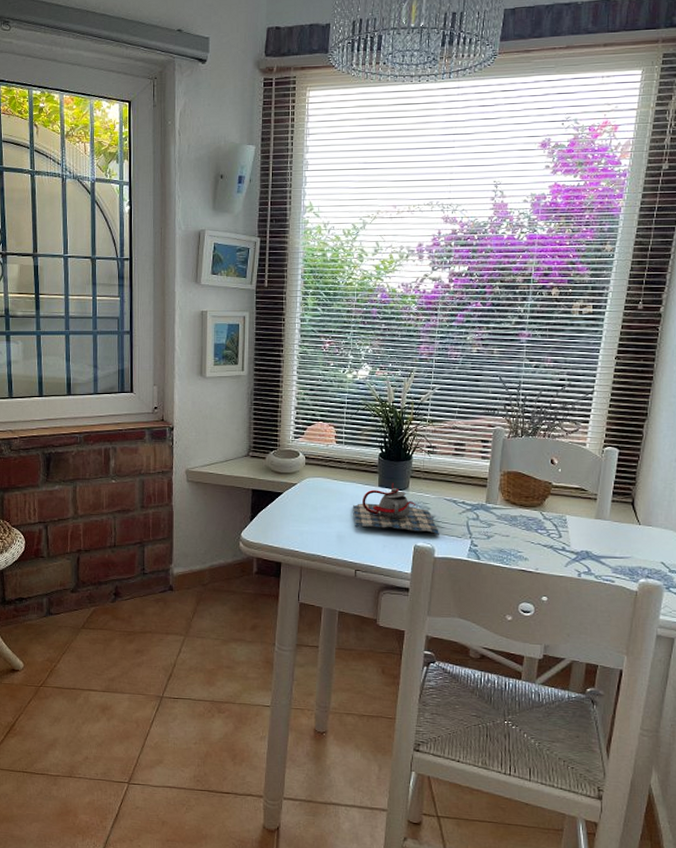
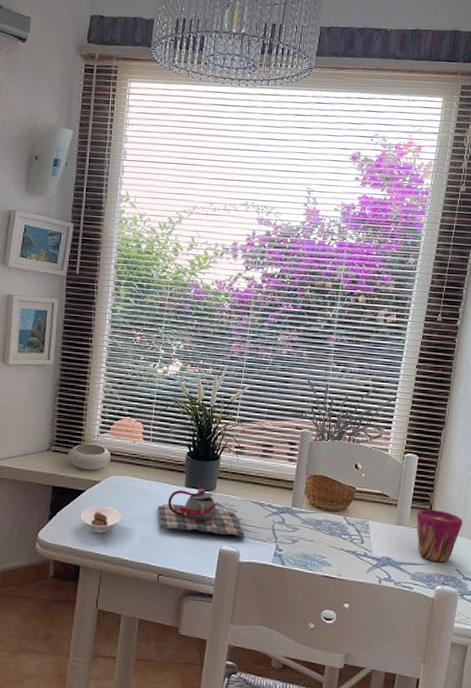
saucer: none [279,506,319,532] -> present [80,506,122,533]
cup: none [617,503,669,556] -> present [416,509,463,563]

